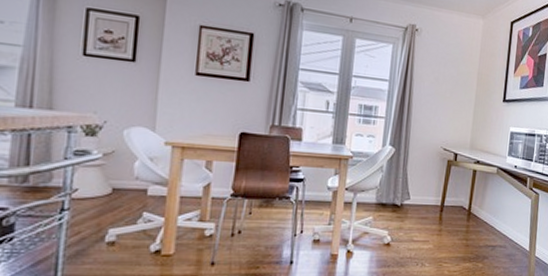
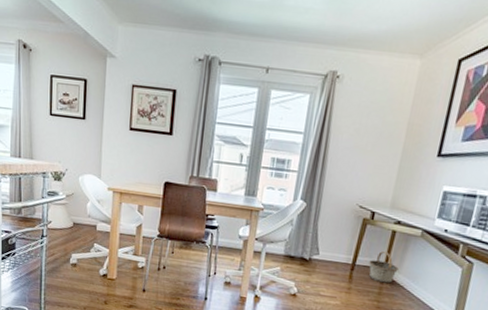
basket: none [456,191,481,221] -> present [369,251,399,284]

